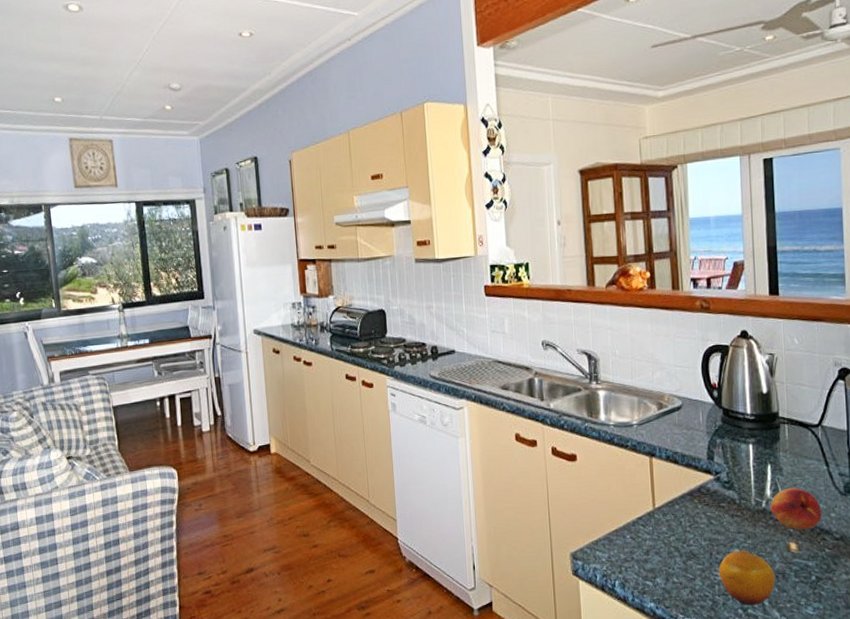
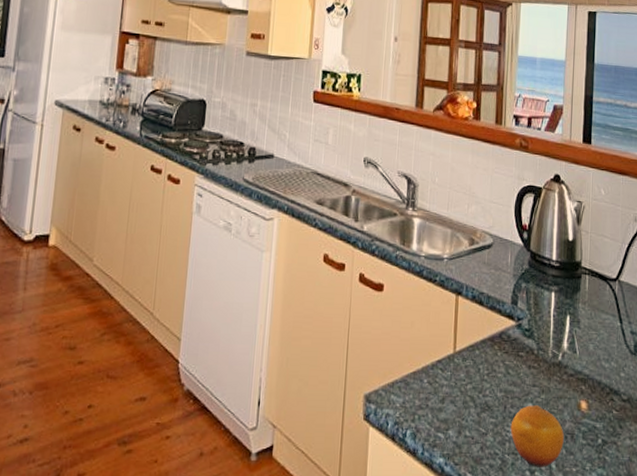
fruit: present [770,487,822,530] -> none [566,341,612,388]

